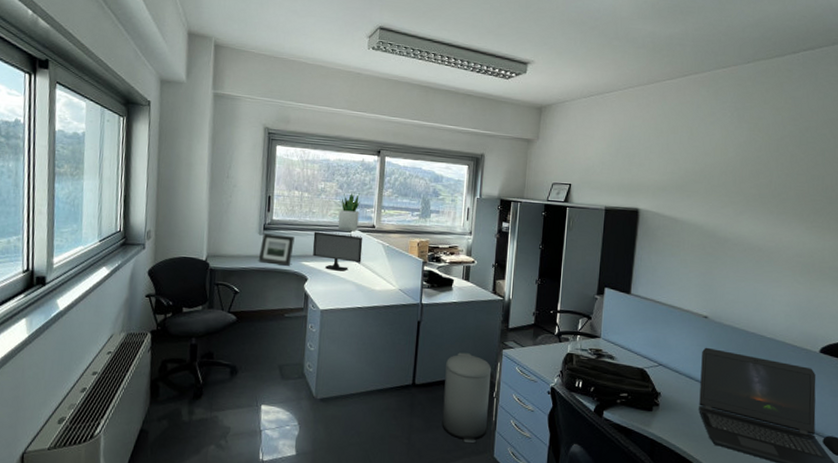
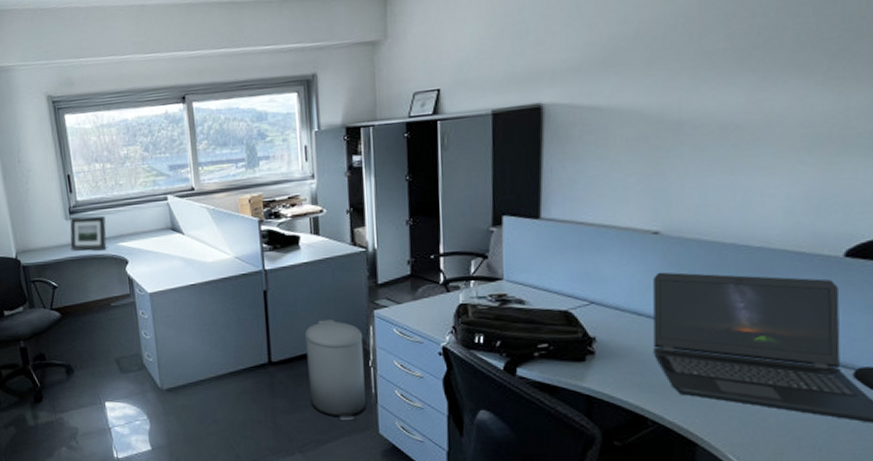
computer monitor: present [313,231,363,271] -> none [125,203,186,248]
planter: present [337,191,360,232] -> none [149,152,175,201]

